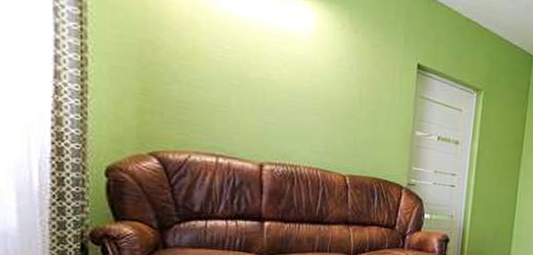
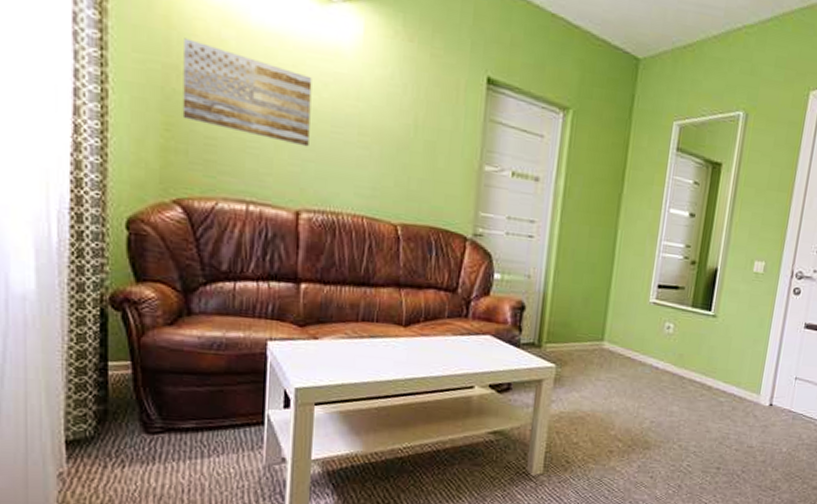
wall art: none [158,19,273,113] -> present [182,38,312,147]

